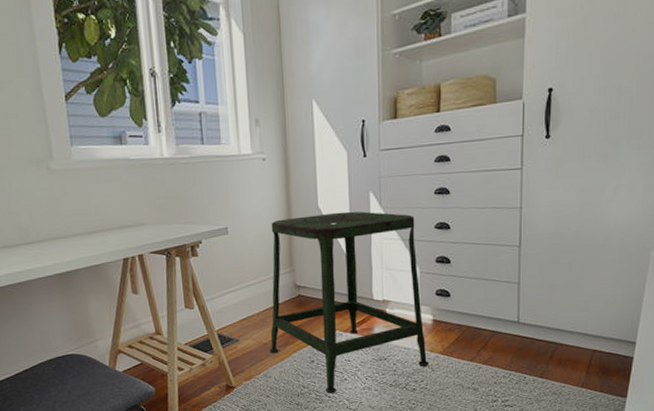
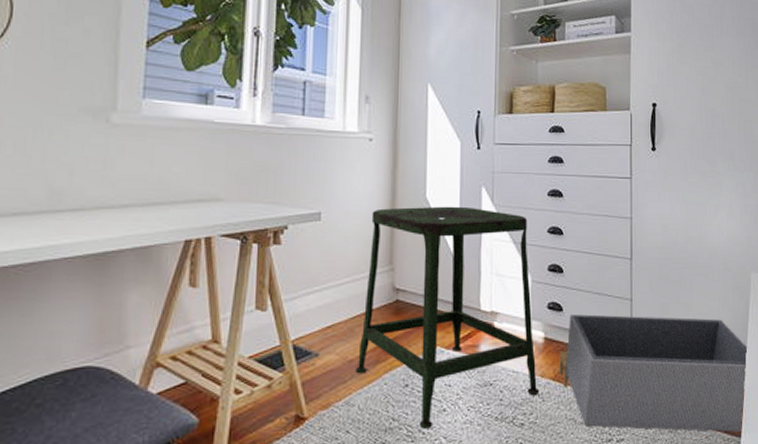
storage bin: none [447,296,642,394] -> present [559,314,749,432]

